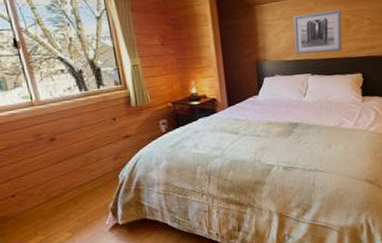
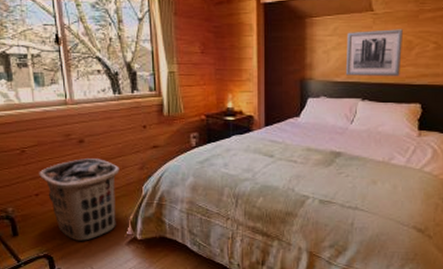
clothes hamper: none [12,154,97,234] -> present [39,158,120,241]

